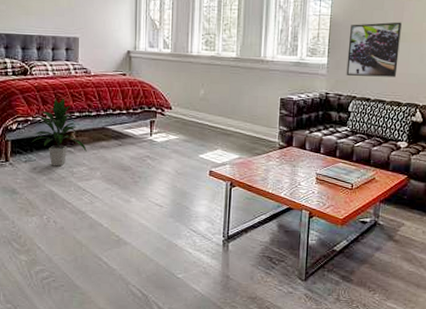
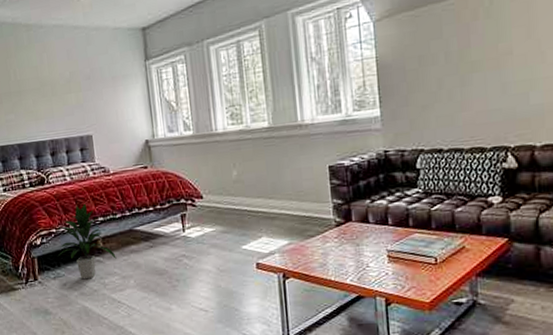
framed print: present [346,22,402,77] -> none [403,48,474,126]

